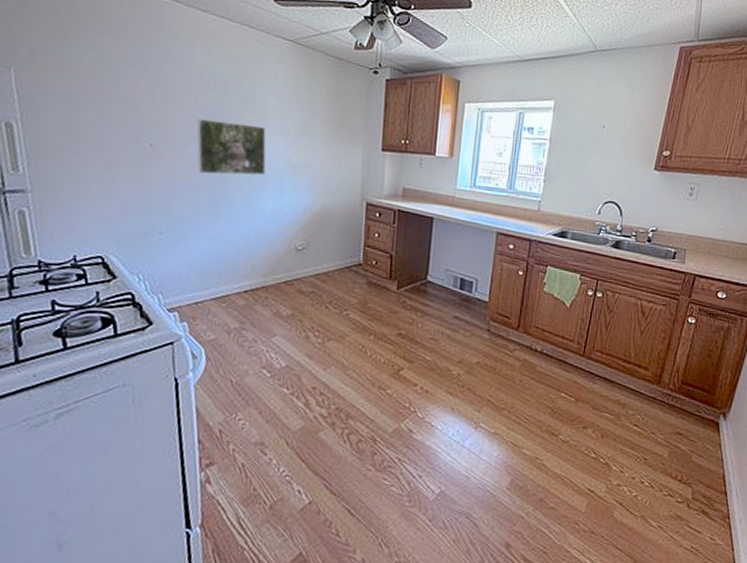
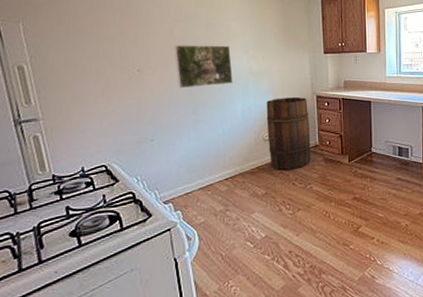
wooden barrel: none [300,199,355,291] -> present [266,97,311,171]

